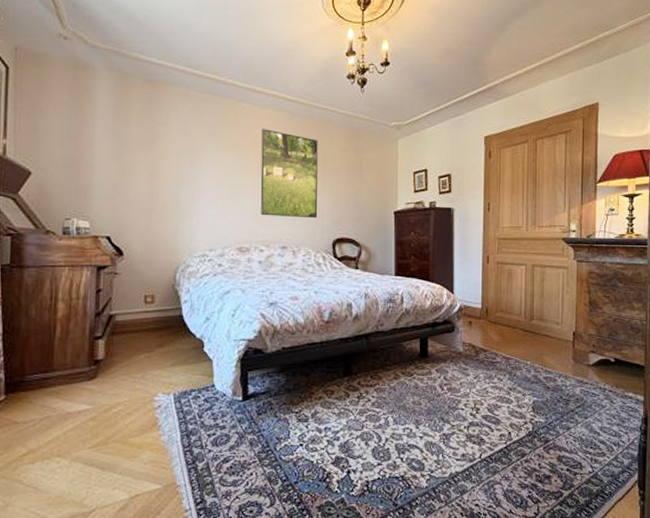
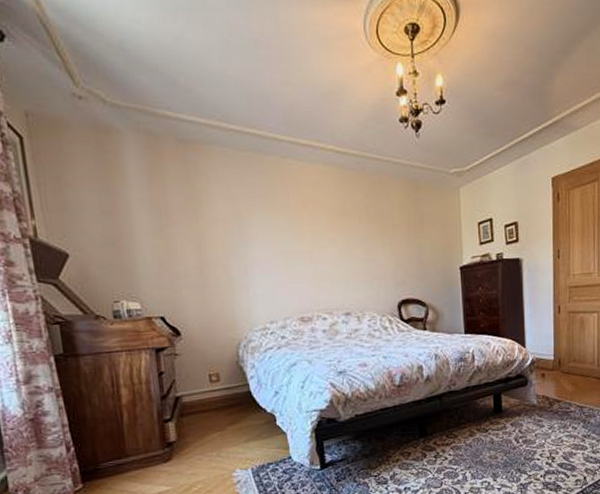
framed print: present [260,129,318,219] -> none [312,187,380,282]

